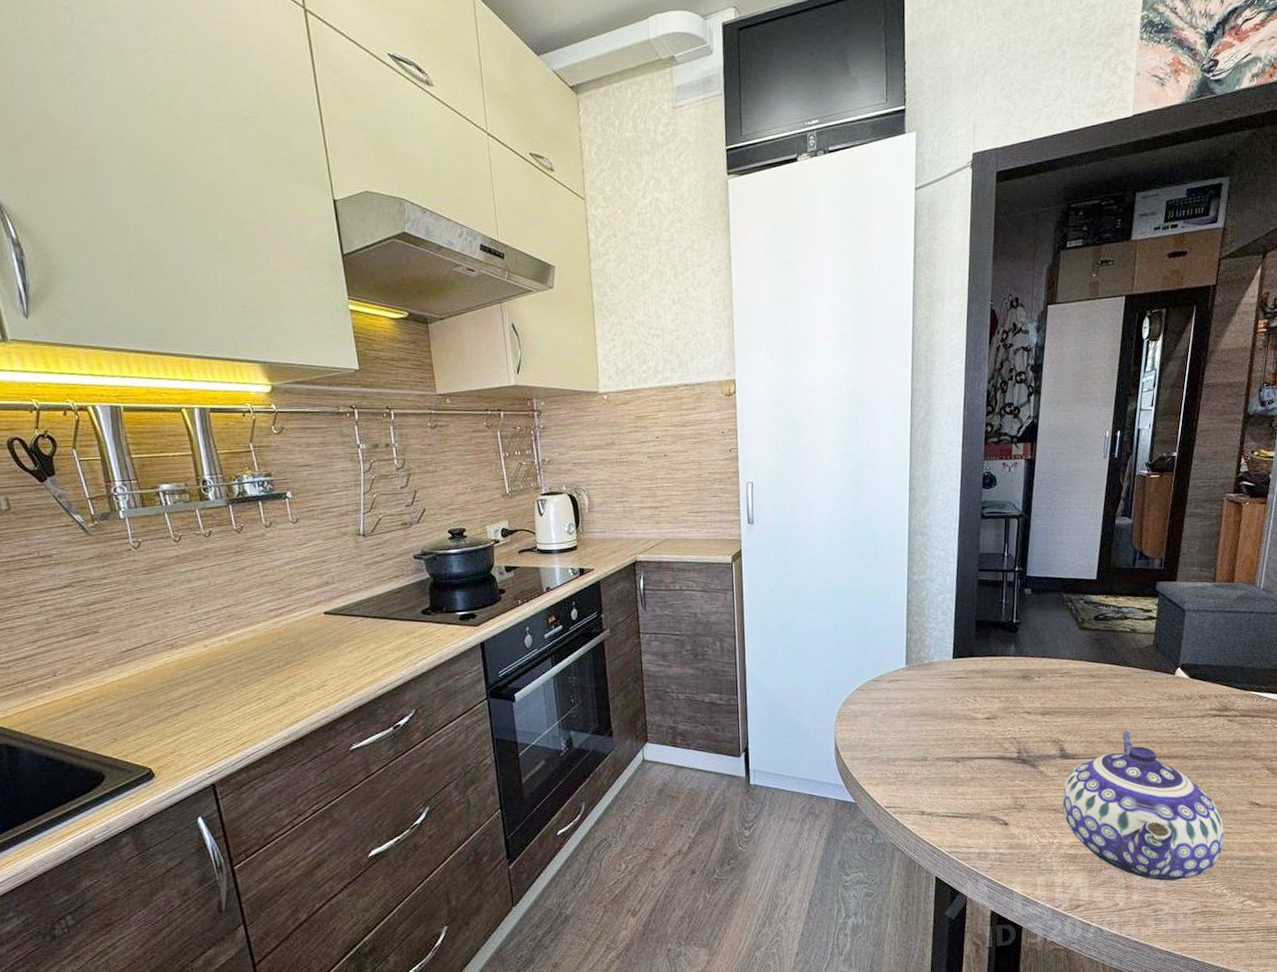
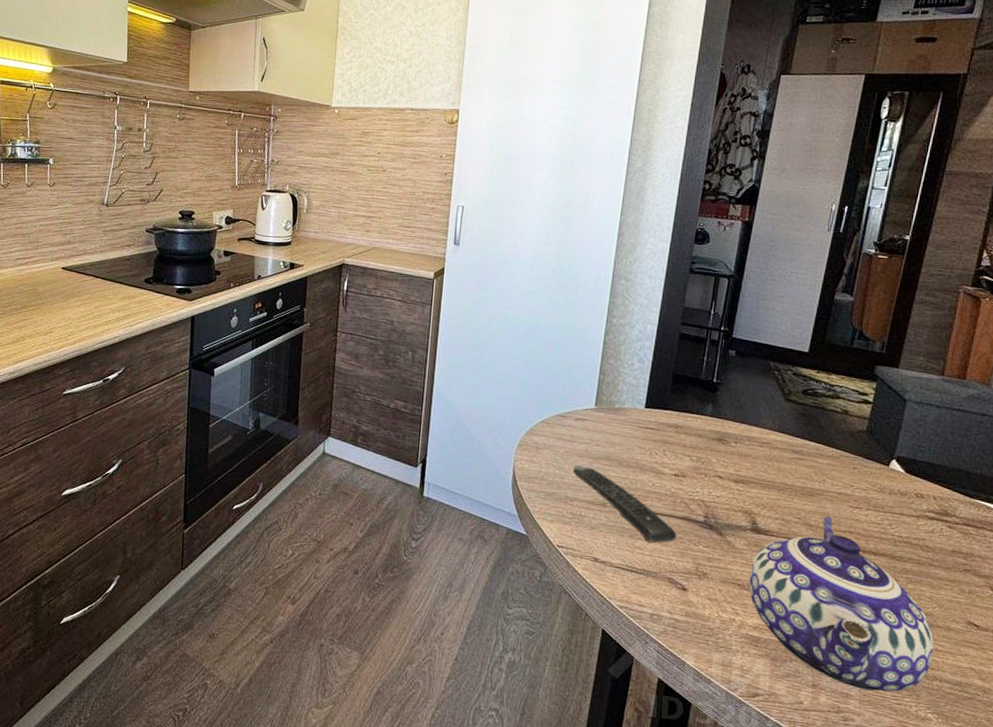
remote control: none [891,725,995,787] -> present [572,464,677,543]

